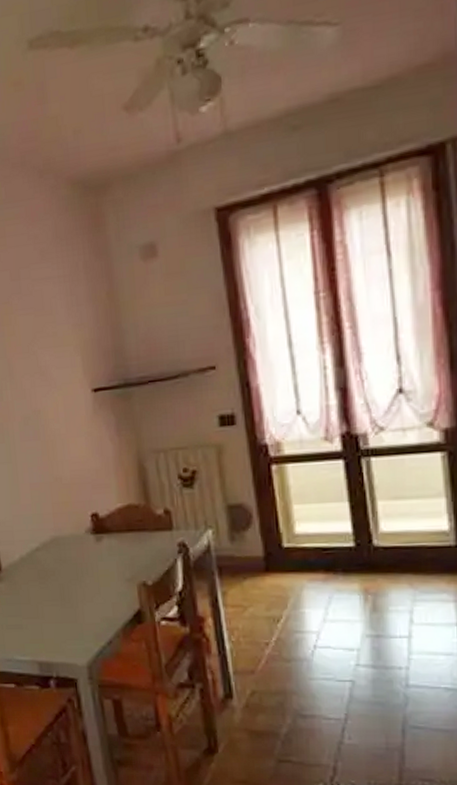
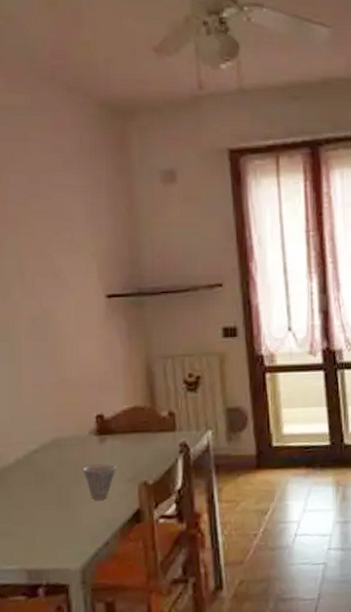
cup: none [83,563,114,599] -> present [84,464,116,500]

